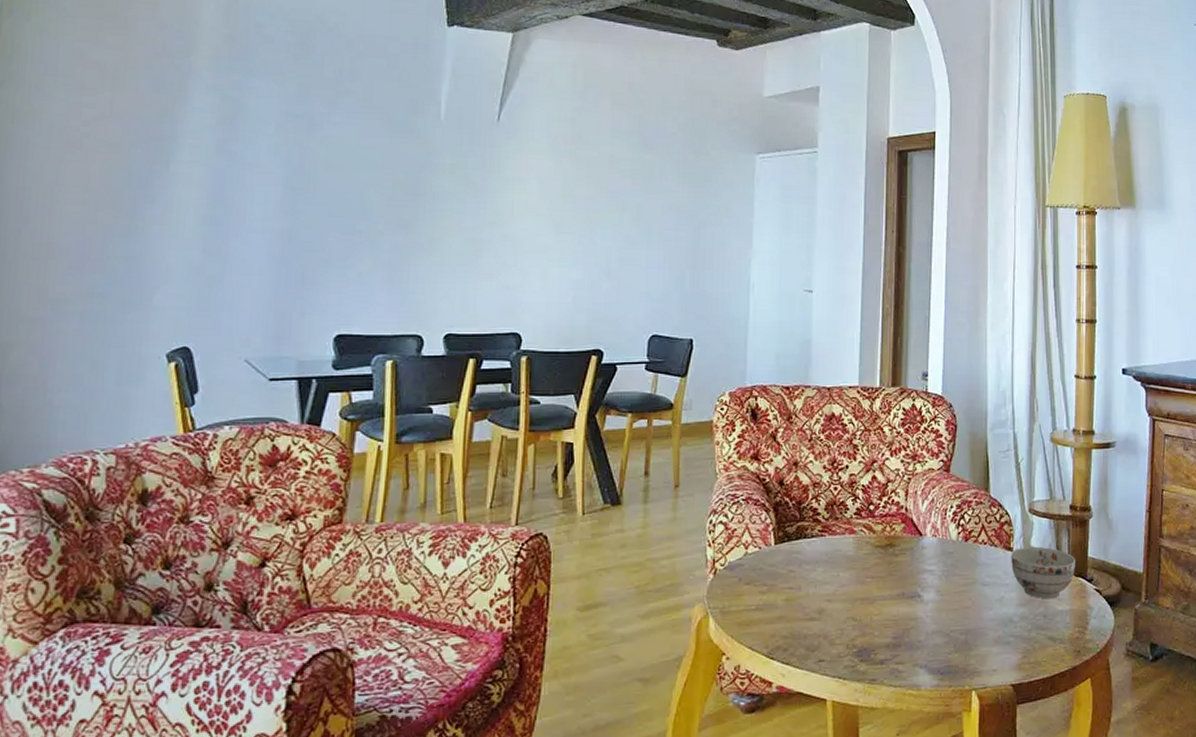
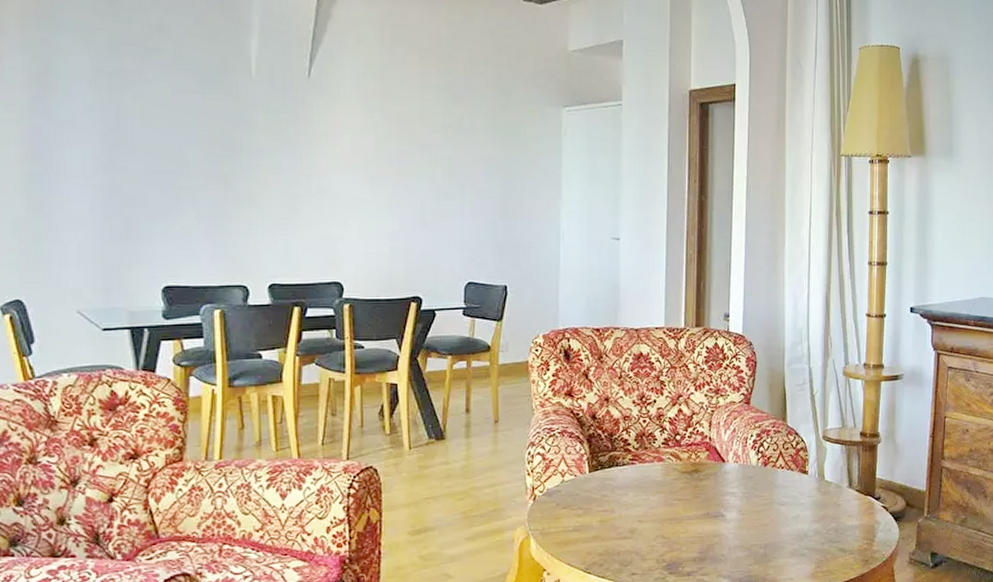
teacup: present [1011,545,1075,599] -> none [806,468,864,516]

